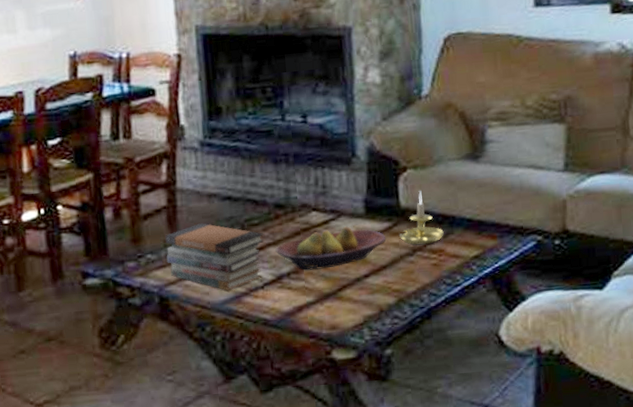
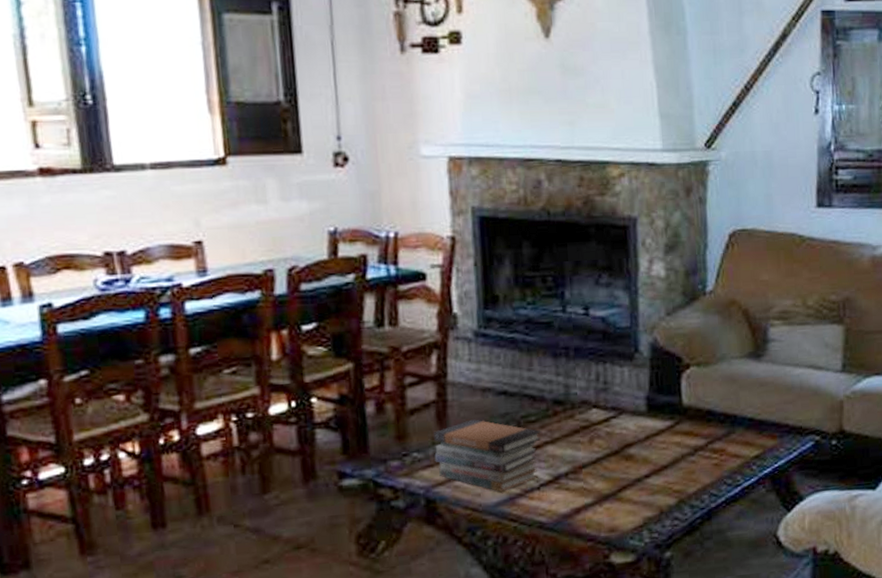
fruit bowl: present [275,226,386,270] -> none [553,424,668,470]
candle holder: present [398,191,444,245] -> none [680,389,726,445]

